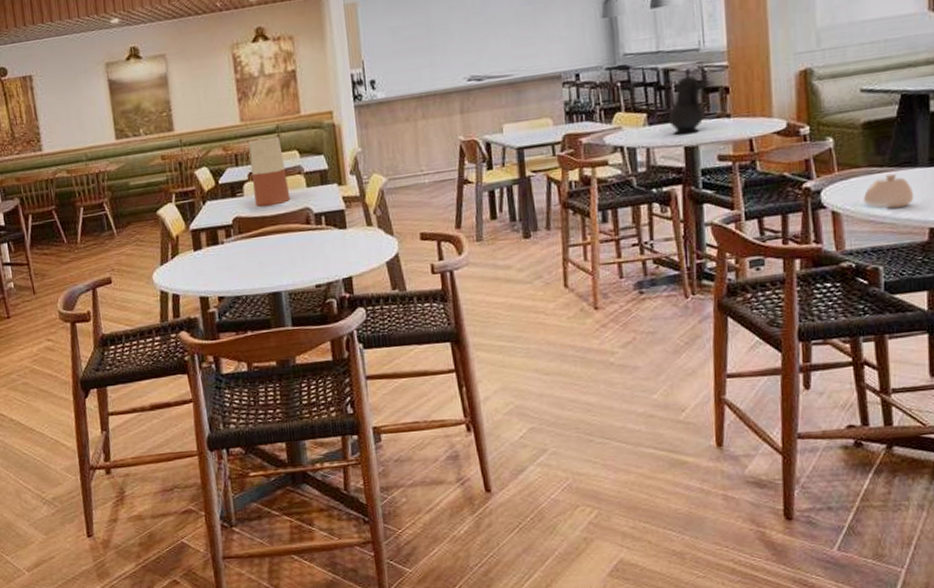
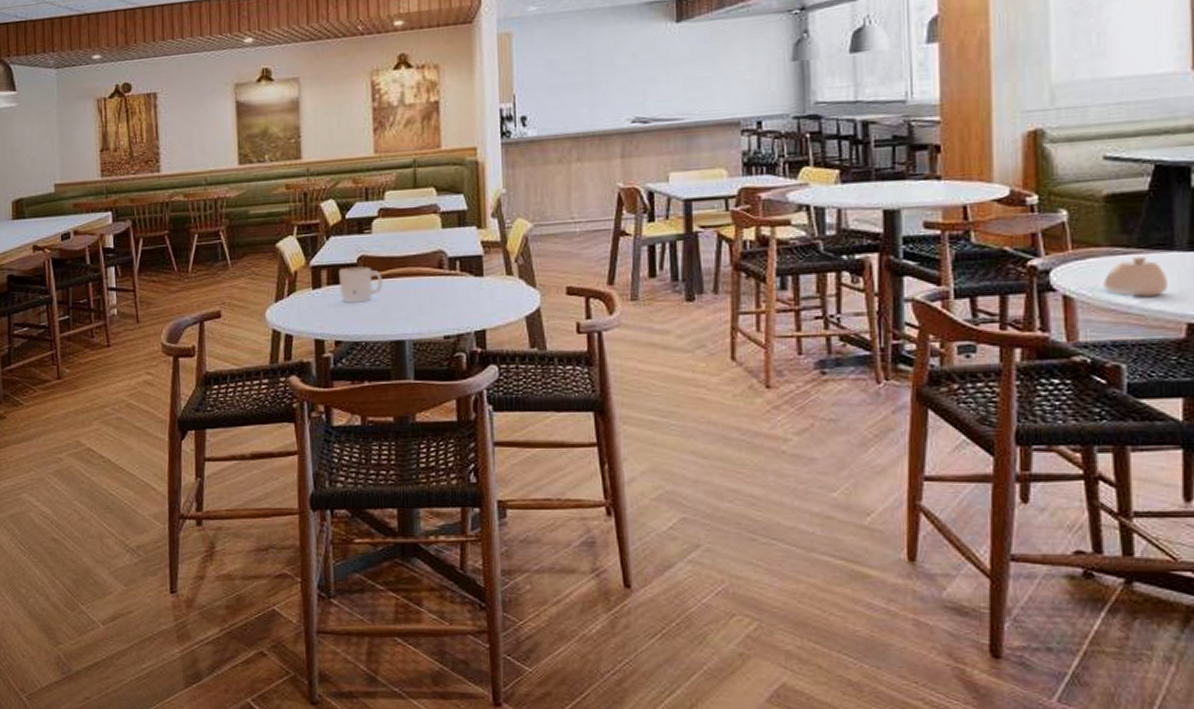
mug: none [216,227,257,262] -> present [339,266,383,303]
vase: present [248,136,291,207] -> none [381,171,423,247]
coffeepot: present [665,68,706,136] -> none [863,121,912,197]

